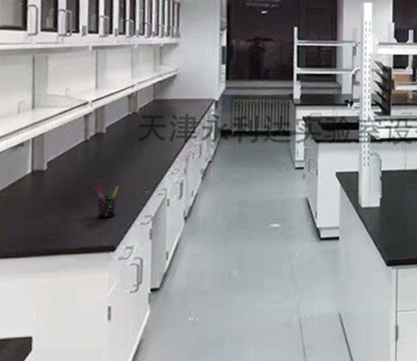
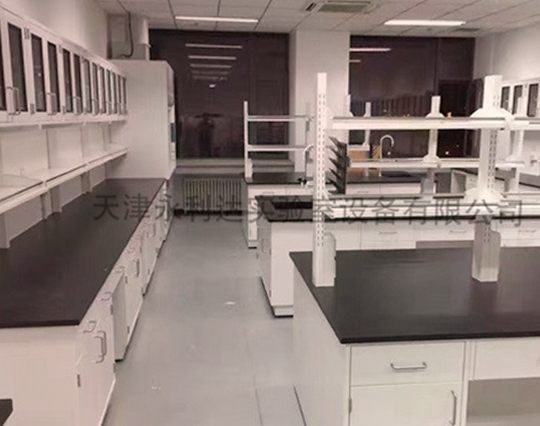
pen holder: present [94,185,119,219] -> none [55,263,79,294]

